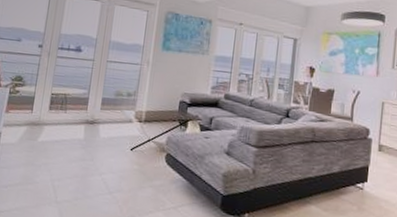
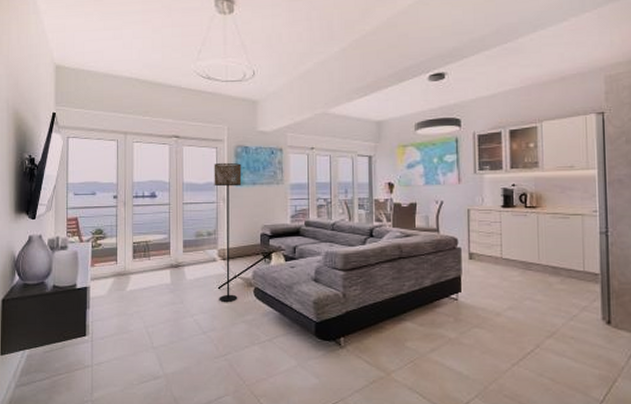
floor lamp: none [129,26,170,165] -> present [214,162,242,302]

